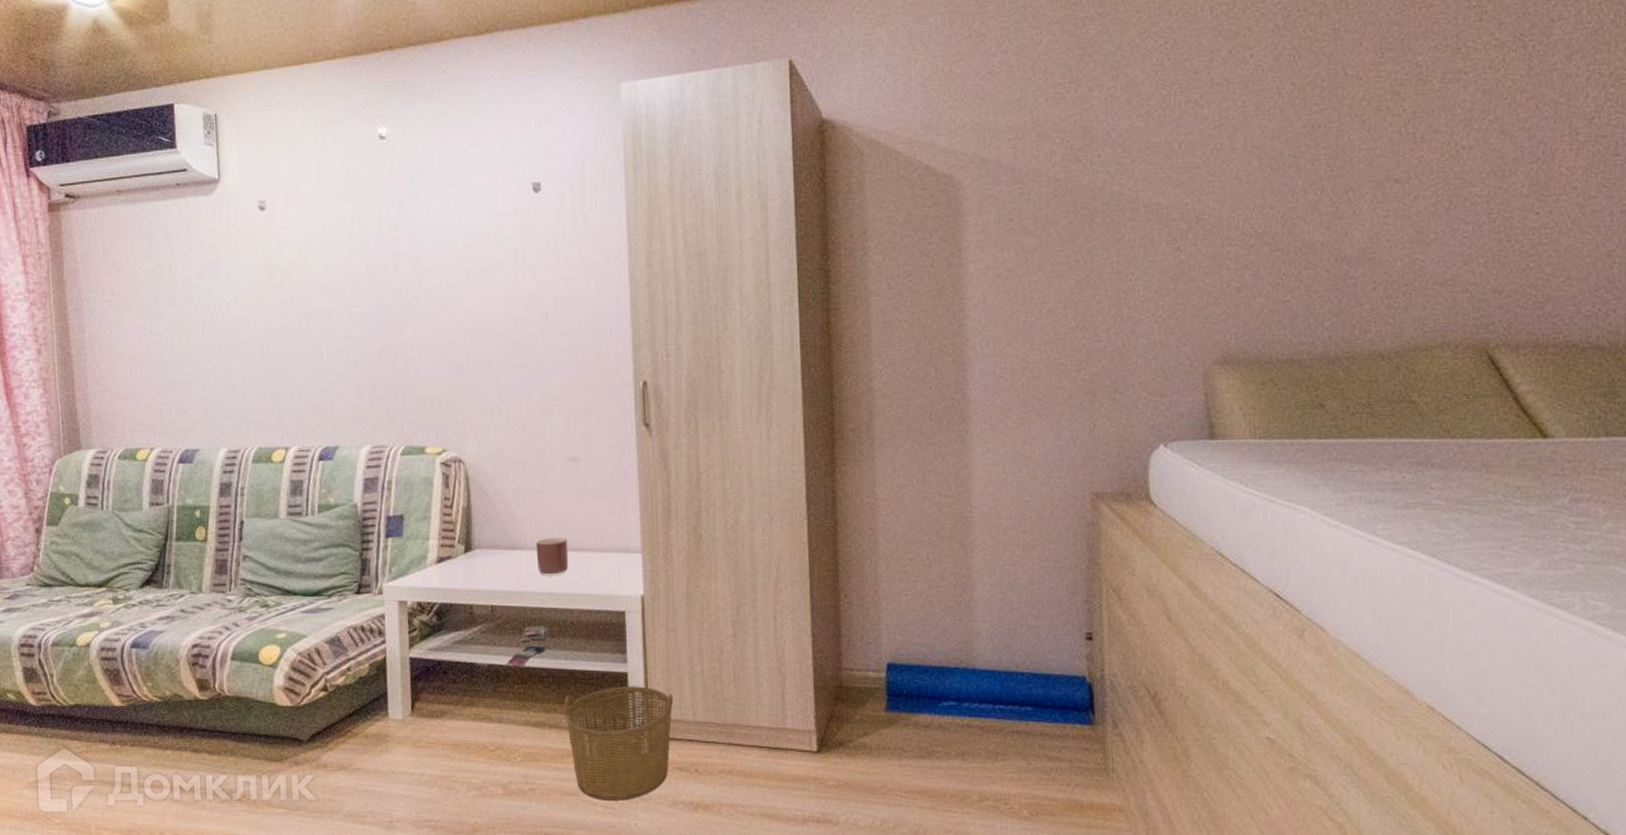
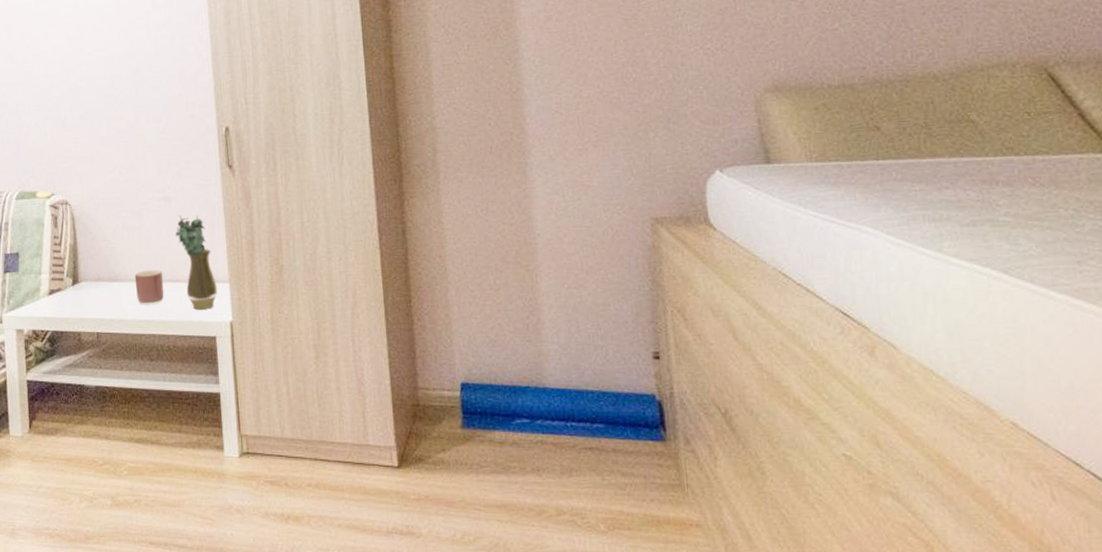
magazine: present [506,625,549,666] -> none [111,350,149,387]
basket: present [563,686,674,801] -> none [163,405,263,512]
vase: none [584,477,628,582] -> present [176,215,217,310]

